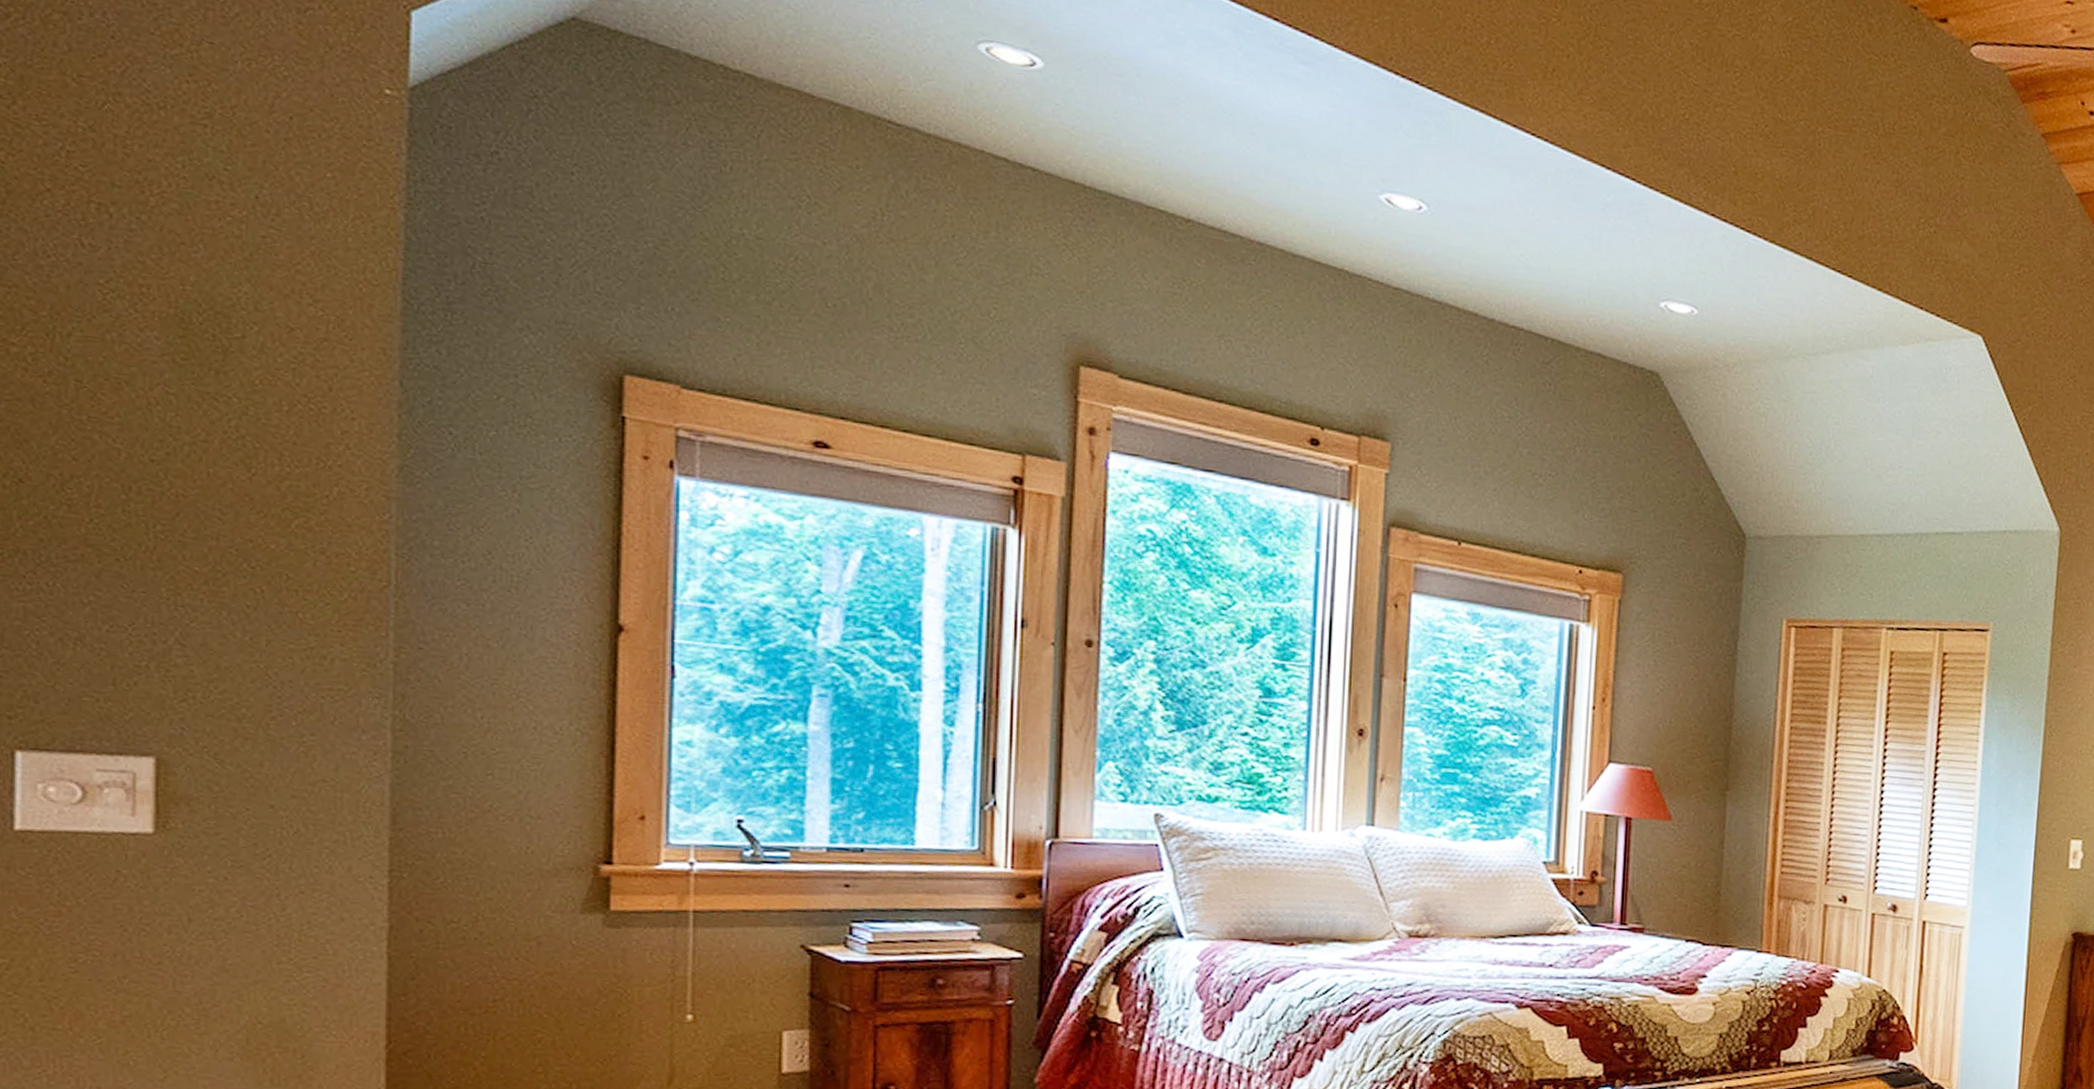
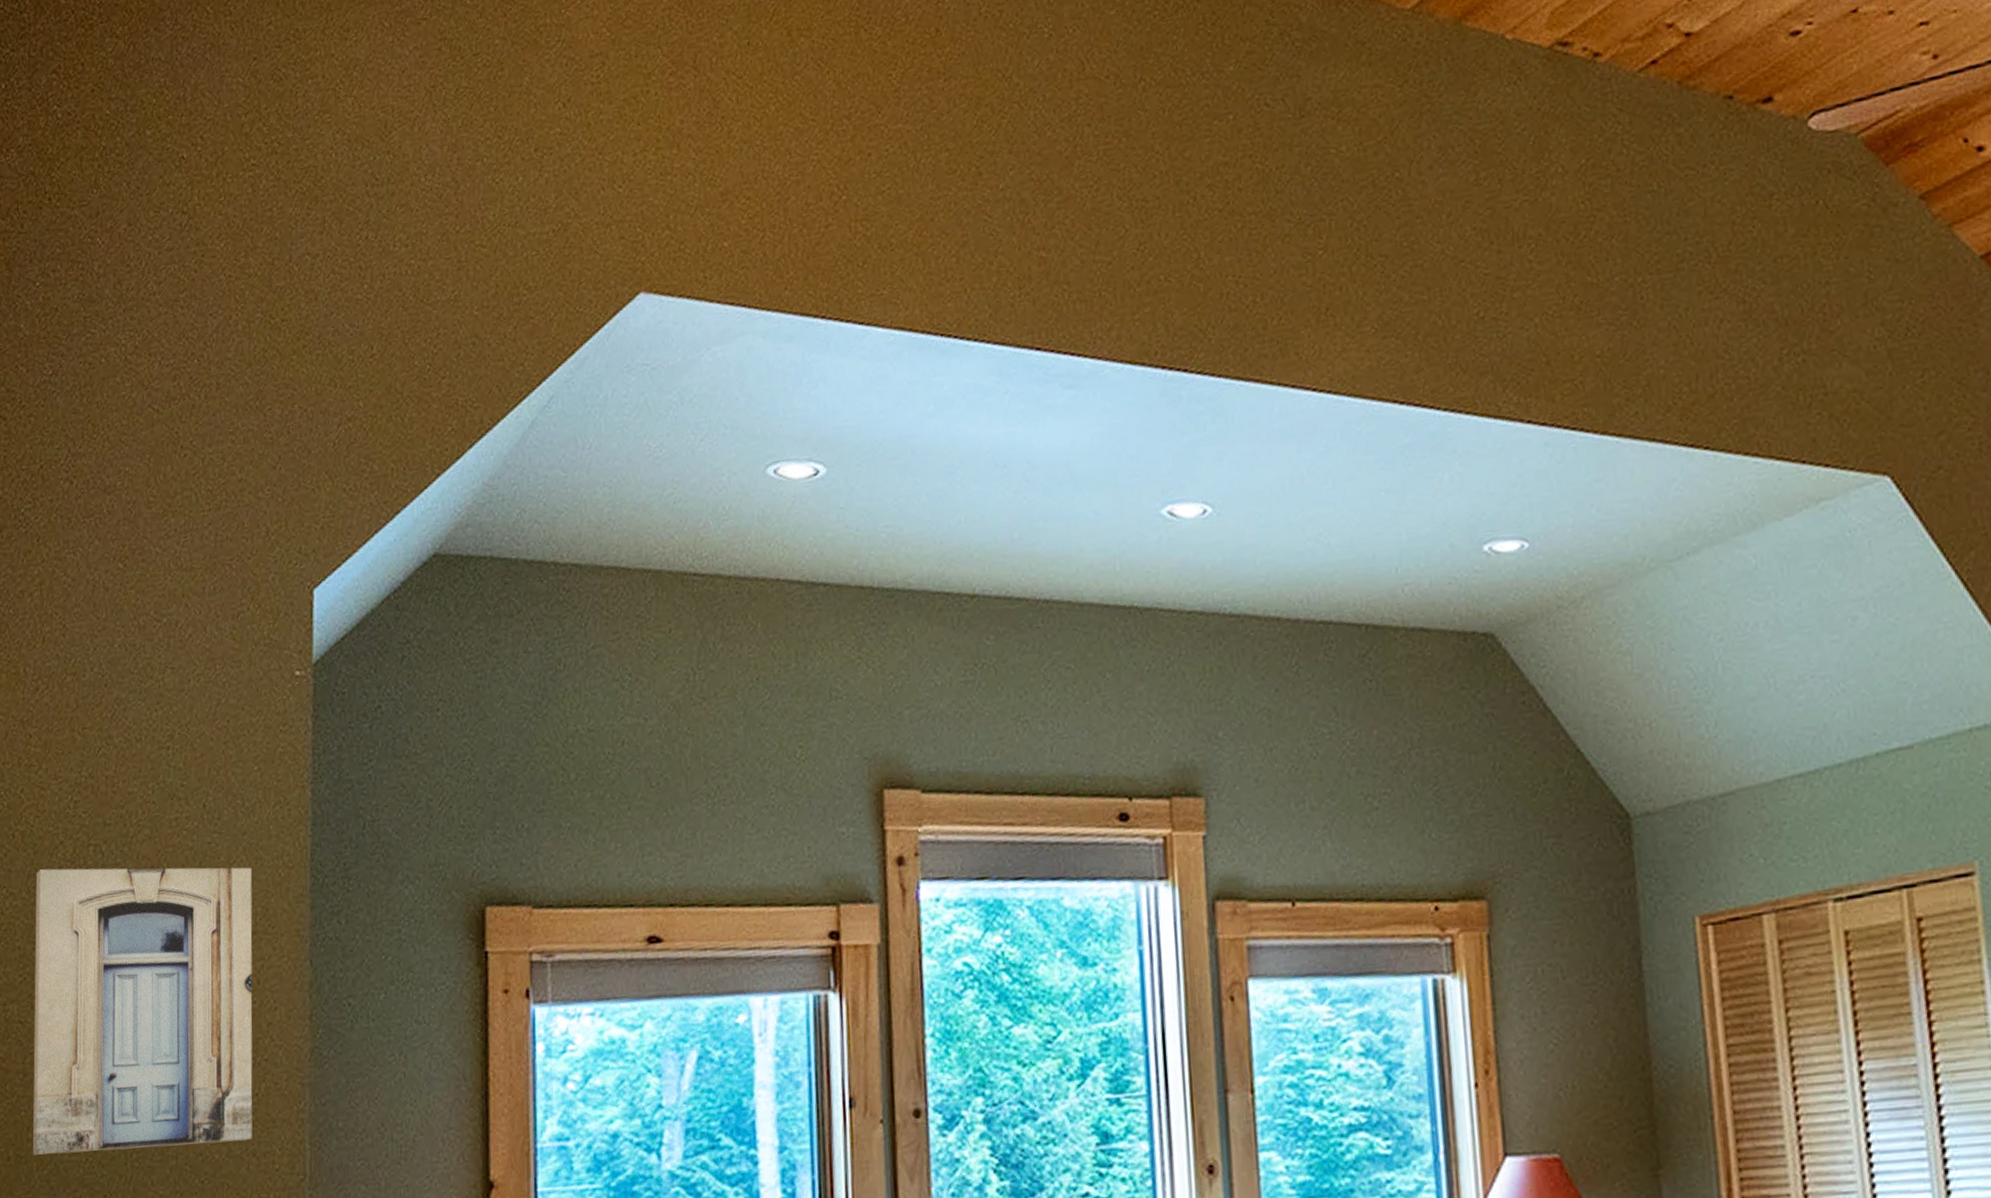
wall art: none [10,210,323,538] -> present [32,867,253,1155]

